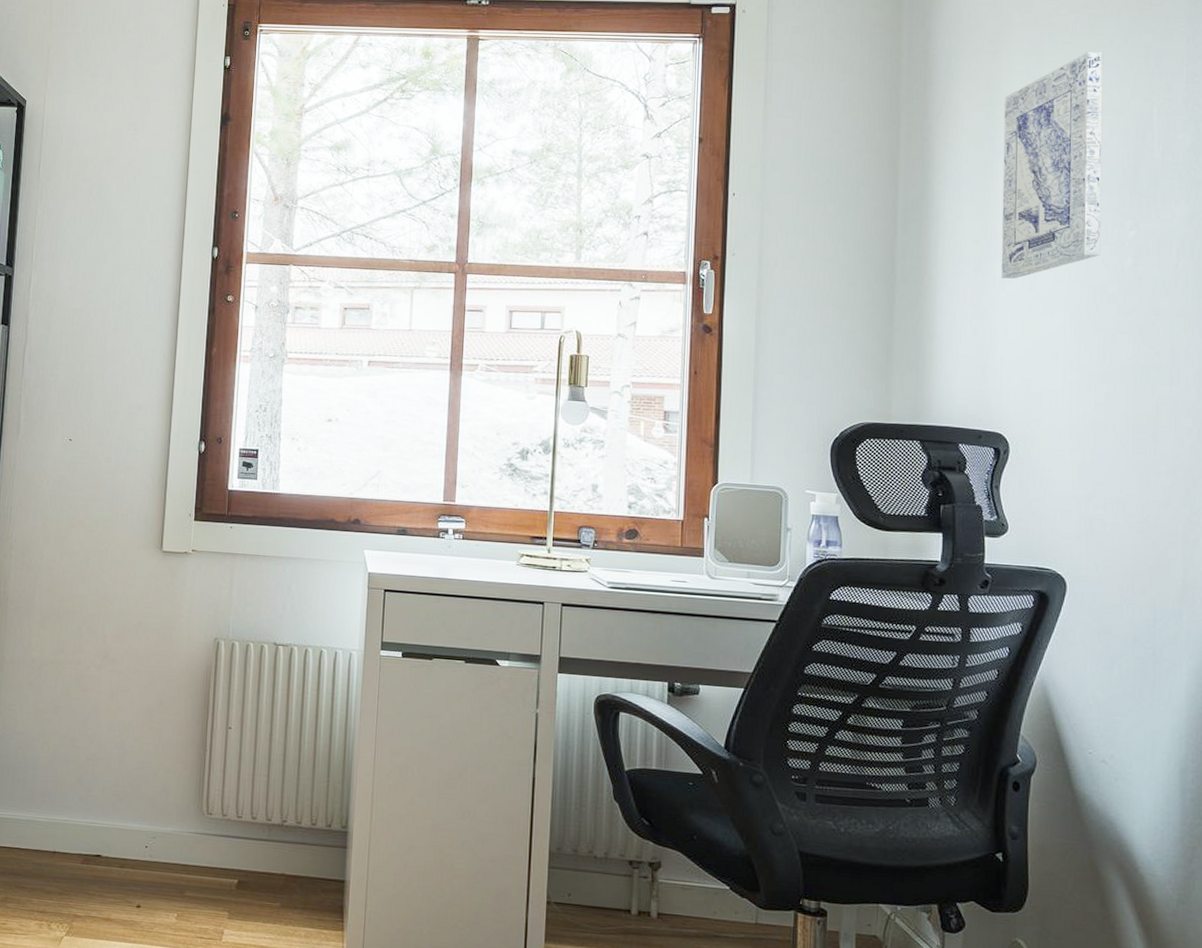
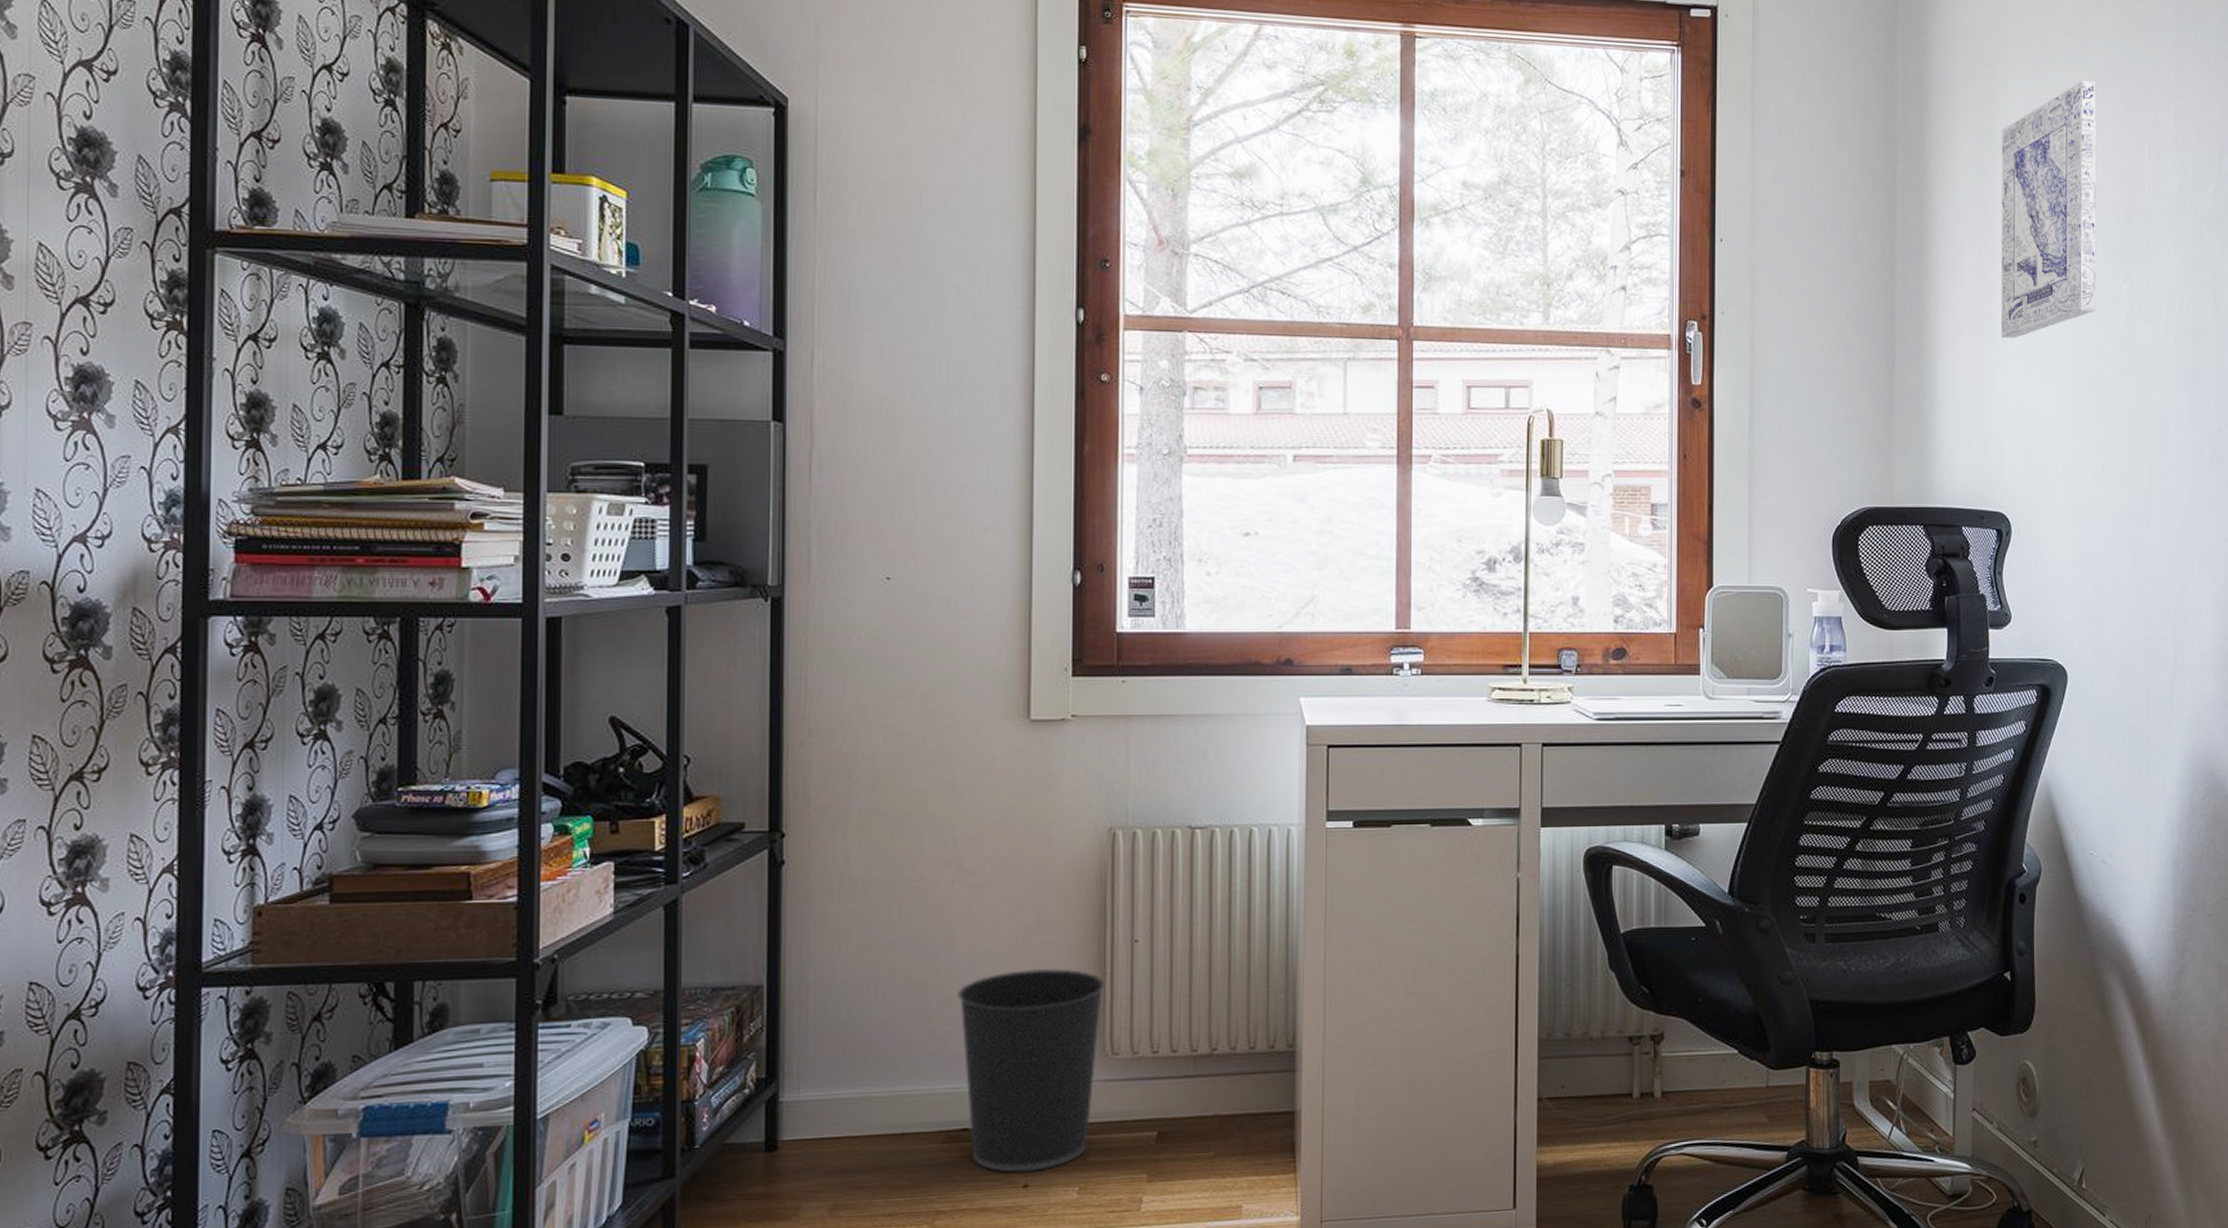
wastebasket: none [98,739,206,896] -> present [956,968,1106,1173]

